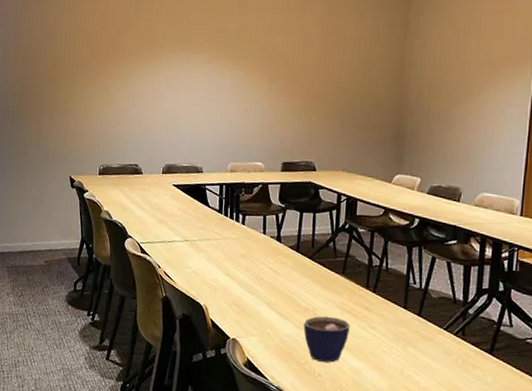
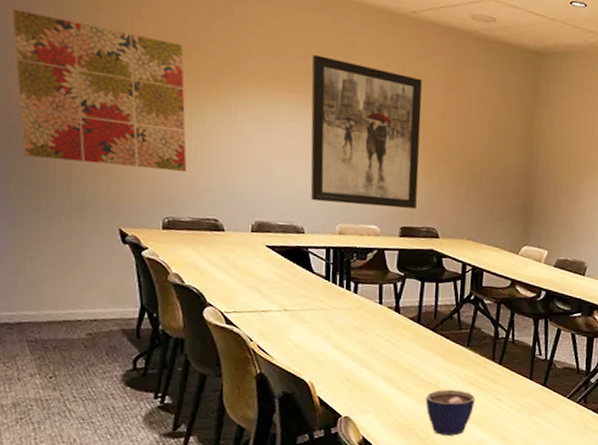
wall art: none [11,17,119,128] -> present [13,8,187,172]
wall art: none [208,20,302,146] -> present [310,54,422,209]

